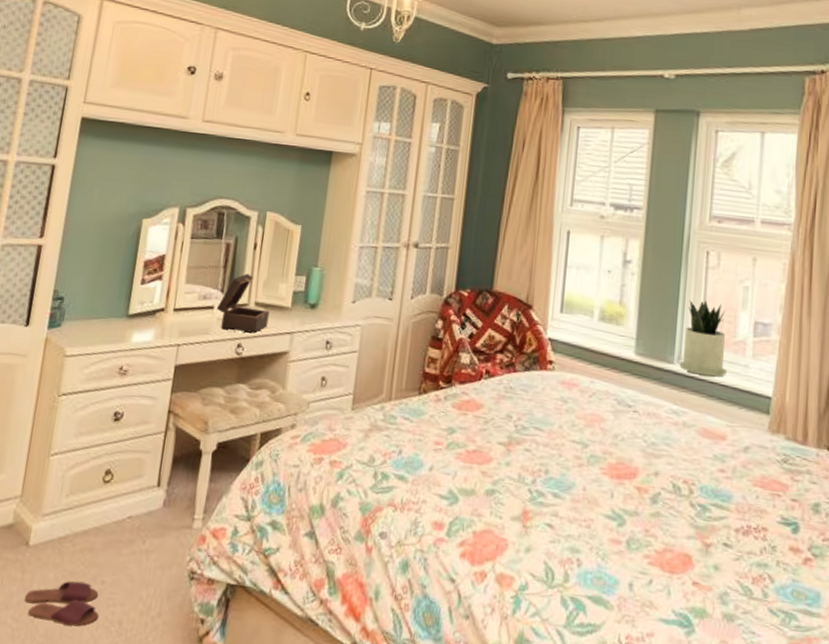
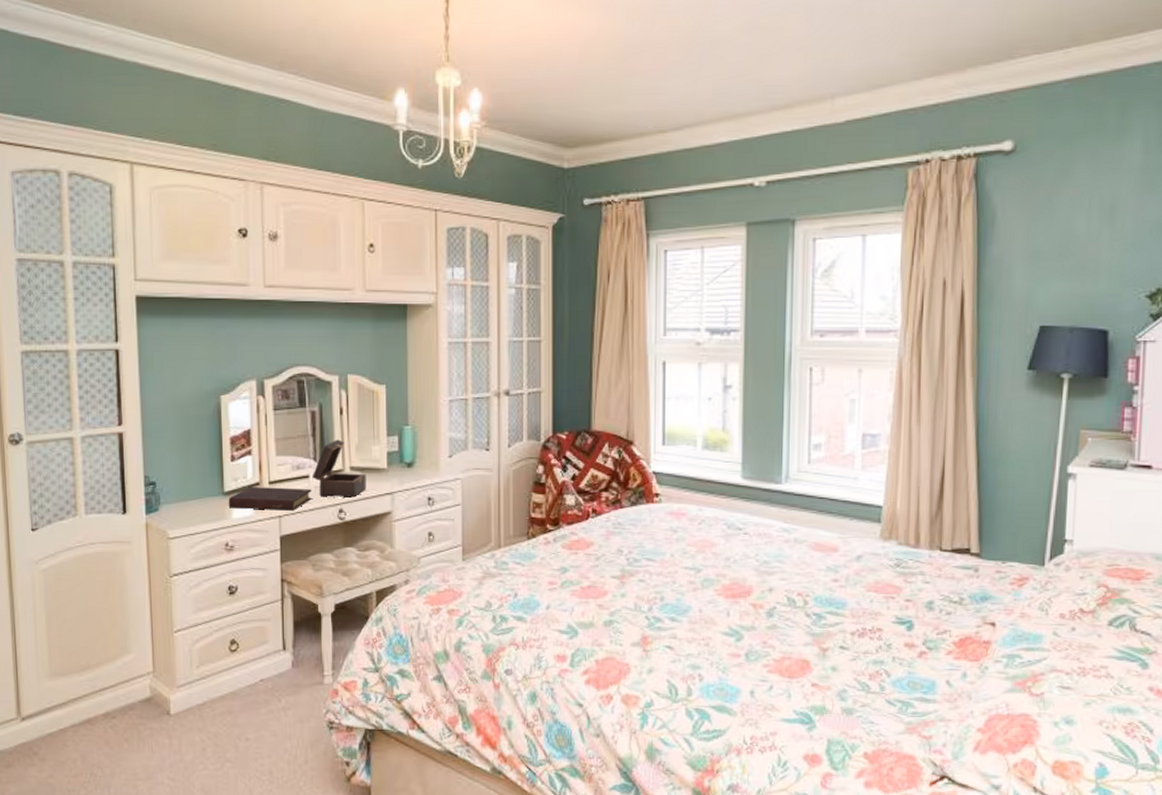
slippers: present [24,581,99,626] -> none [176,741,249,779]
book: none [130,312,214,342] -> present [228,487,312,512]
planter: present [679,300,728,377] -> none [787,418,837,492]

